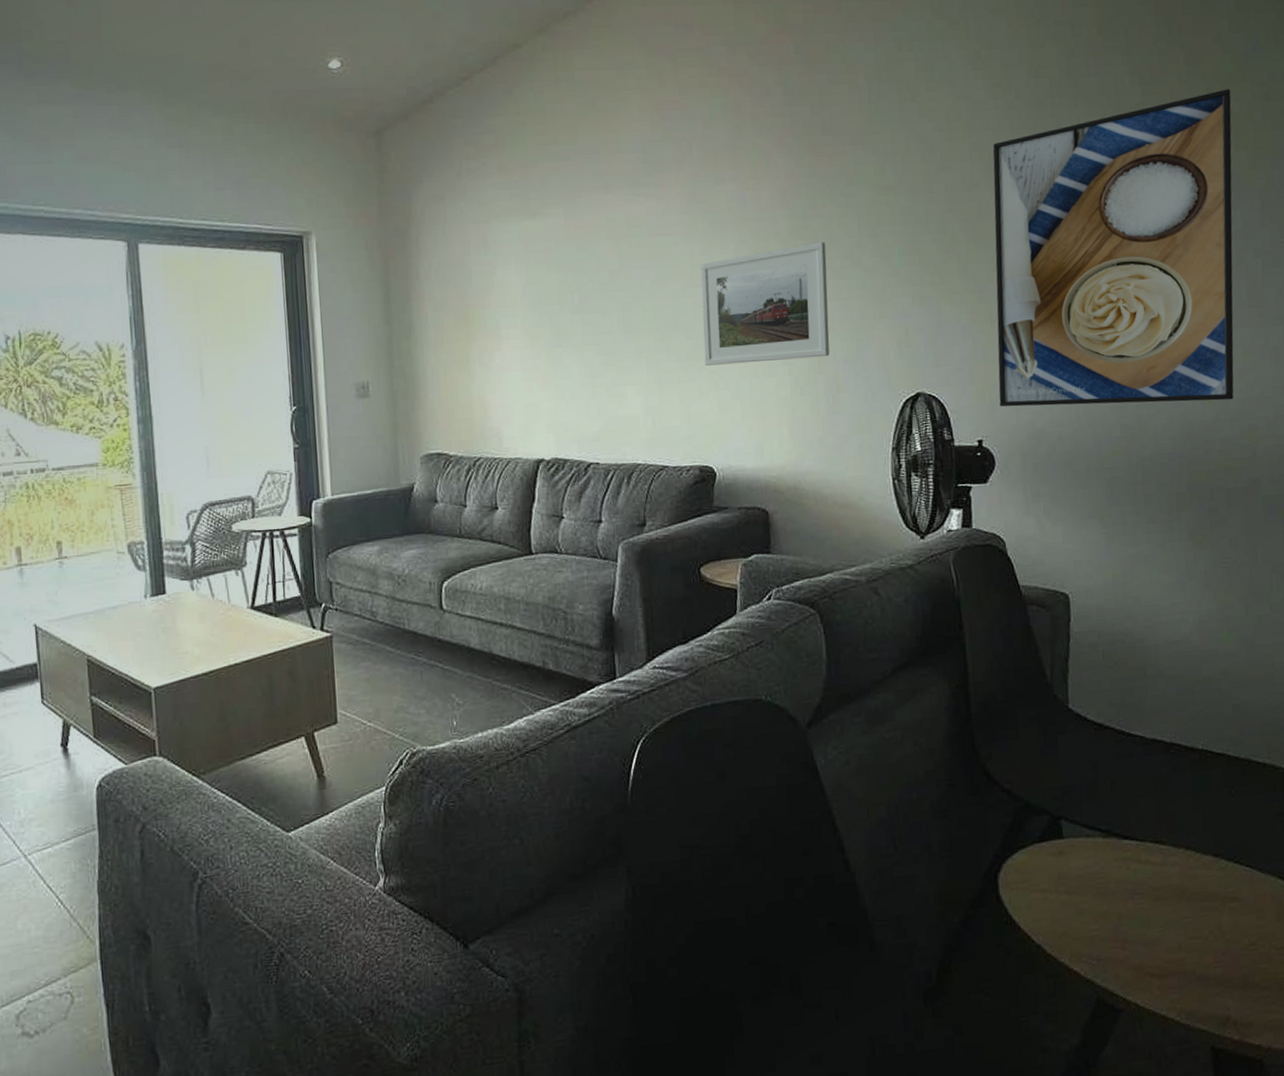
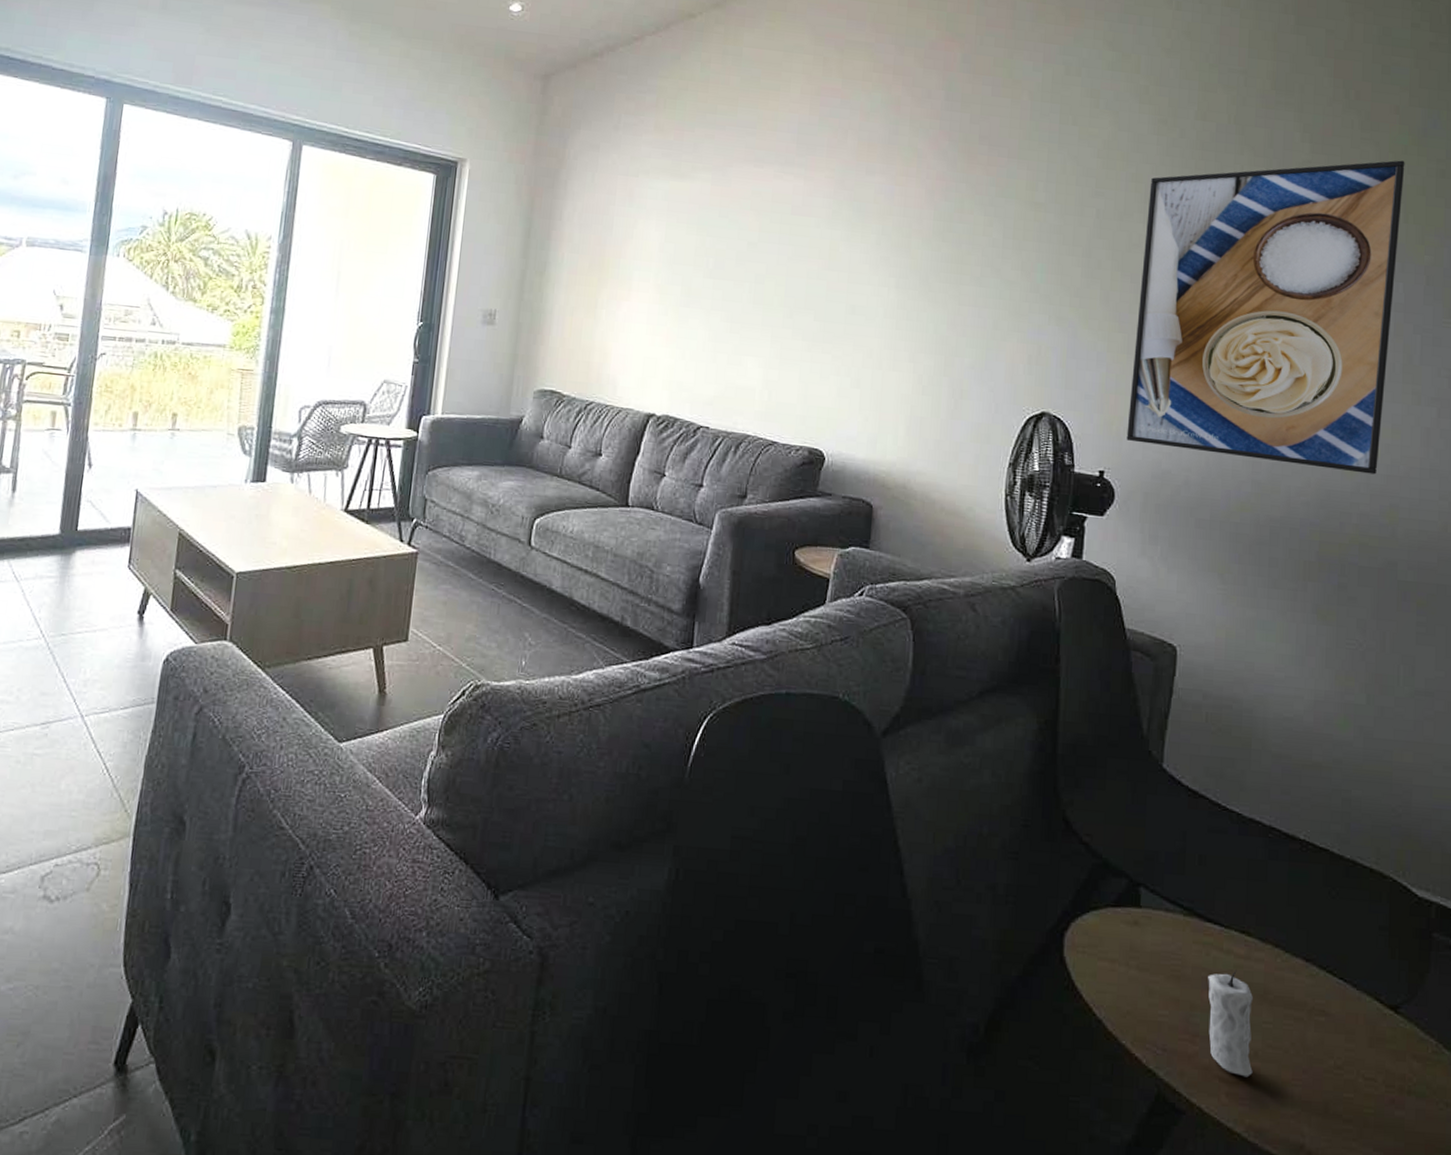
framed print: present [700,242,830,366] -> none [829,246,968,360]
candle: none [1130,876,1179,969] -> present [1208,970,1253,1078]

